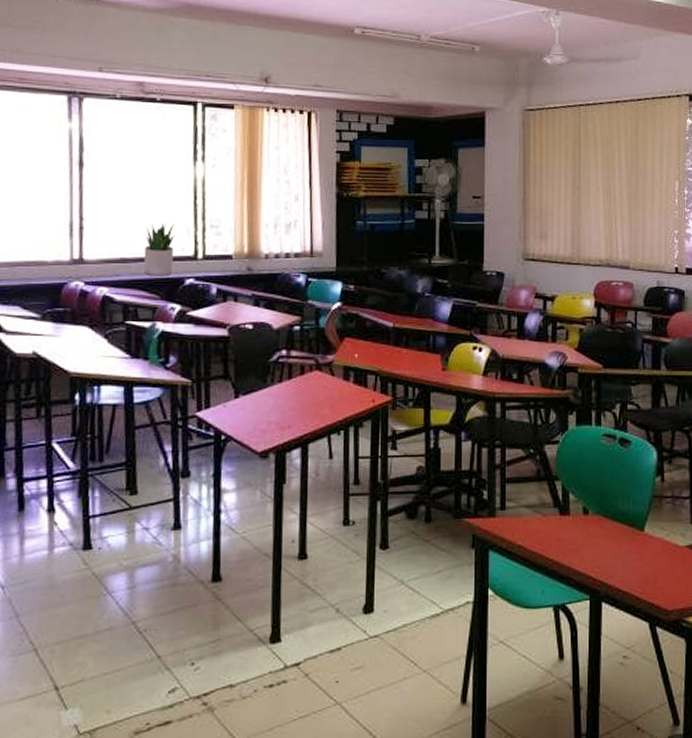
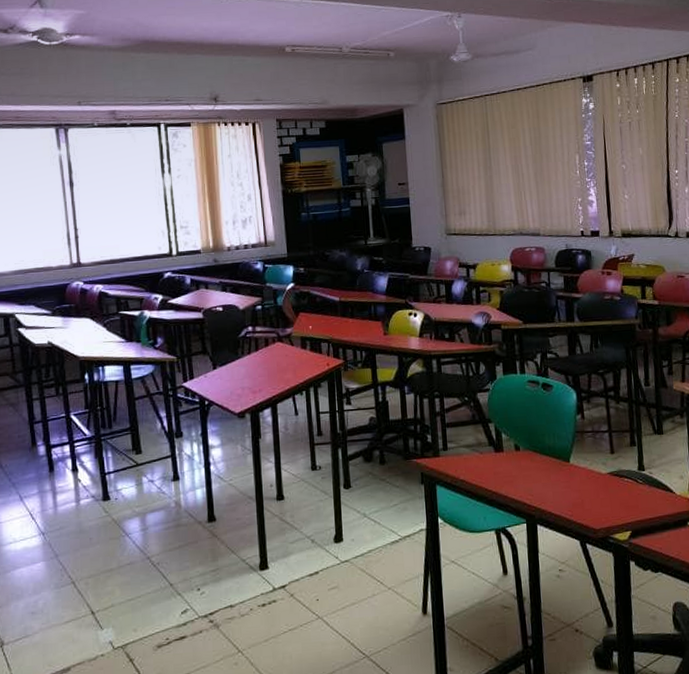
planter: present [143,224,175,276] -> none [129,228,153,273]

